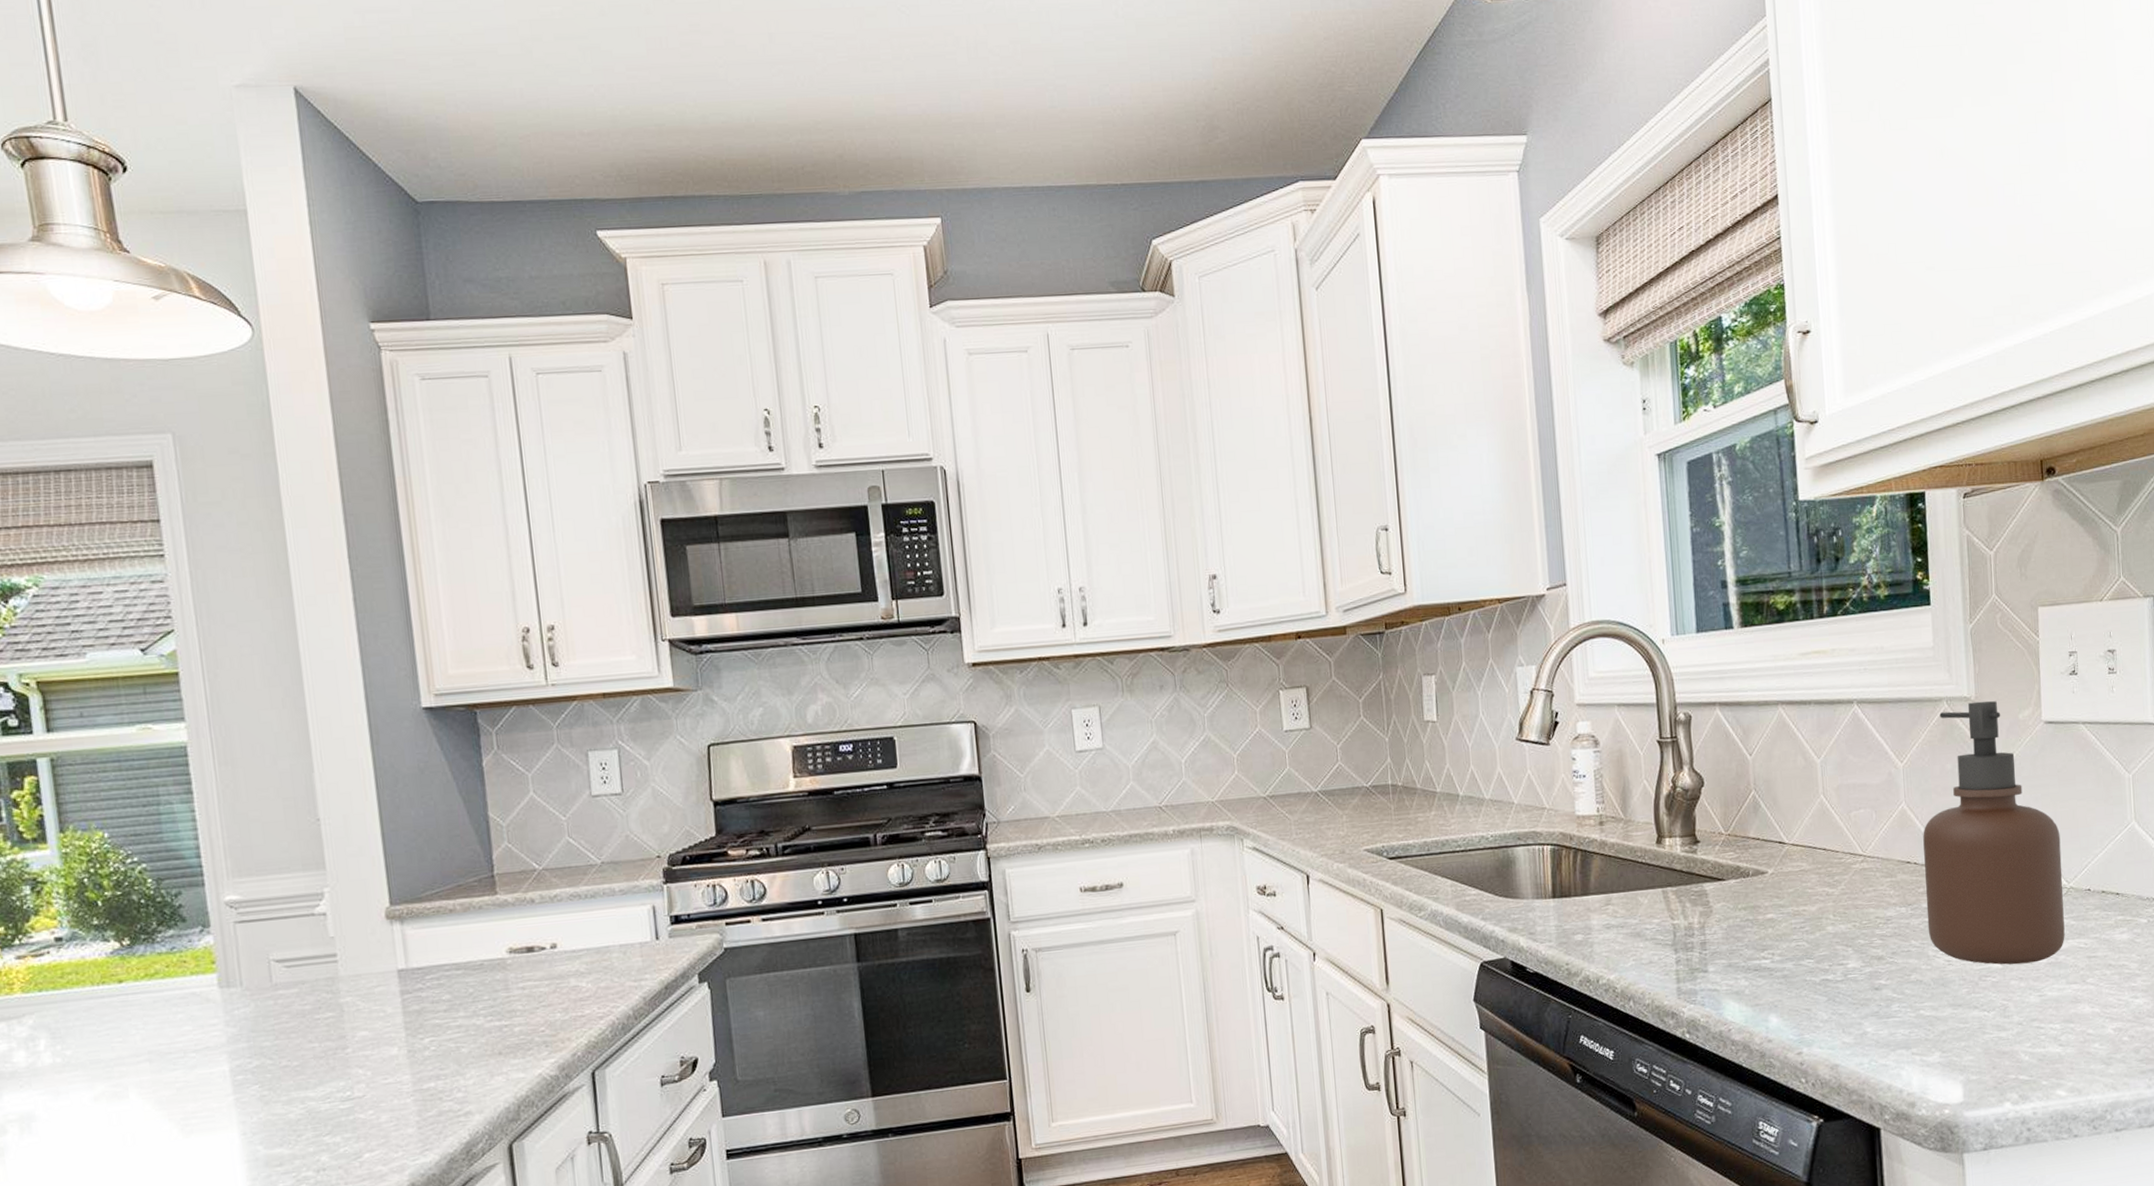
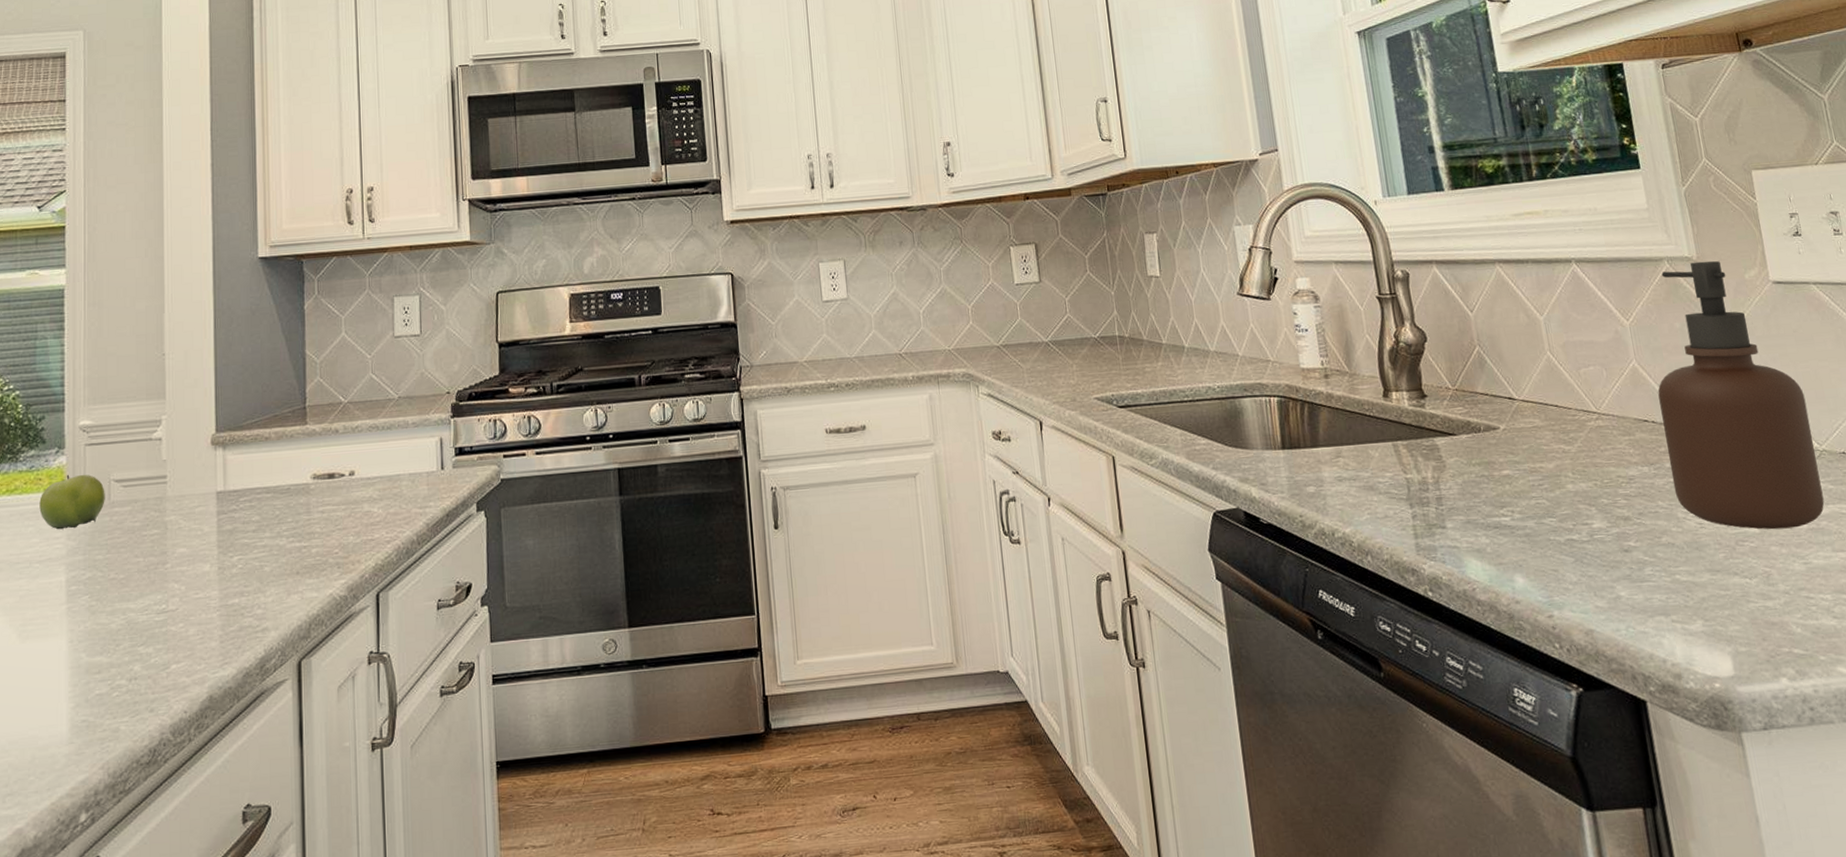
fruit: none [186,954,267,1016] -> present [39,474,105,530]

